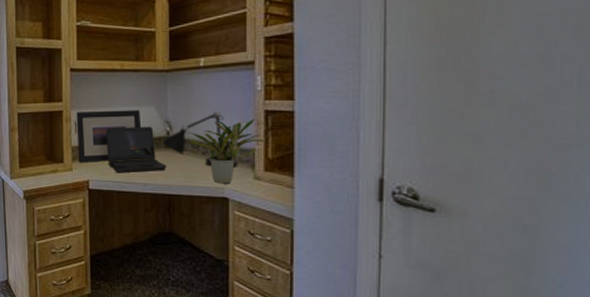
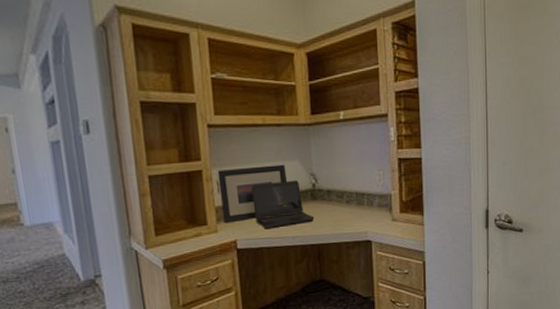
desk lamp: present [163,110,239,168] -> none [309,161,379,214]
potted plant: present [188,118,268,184] -> none [332,166,402,229]

